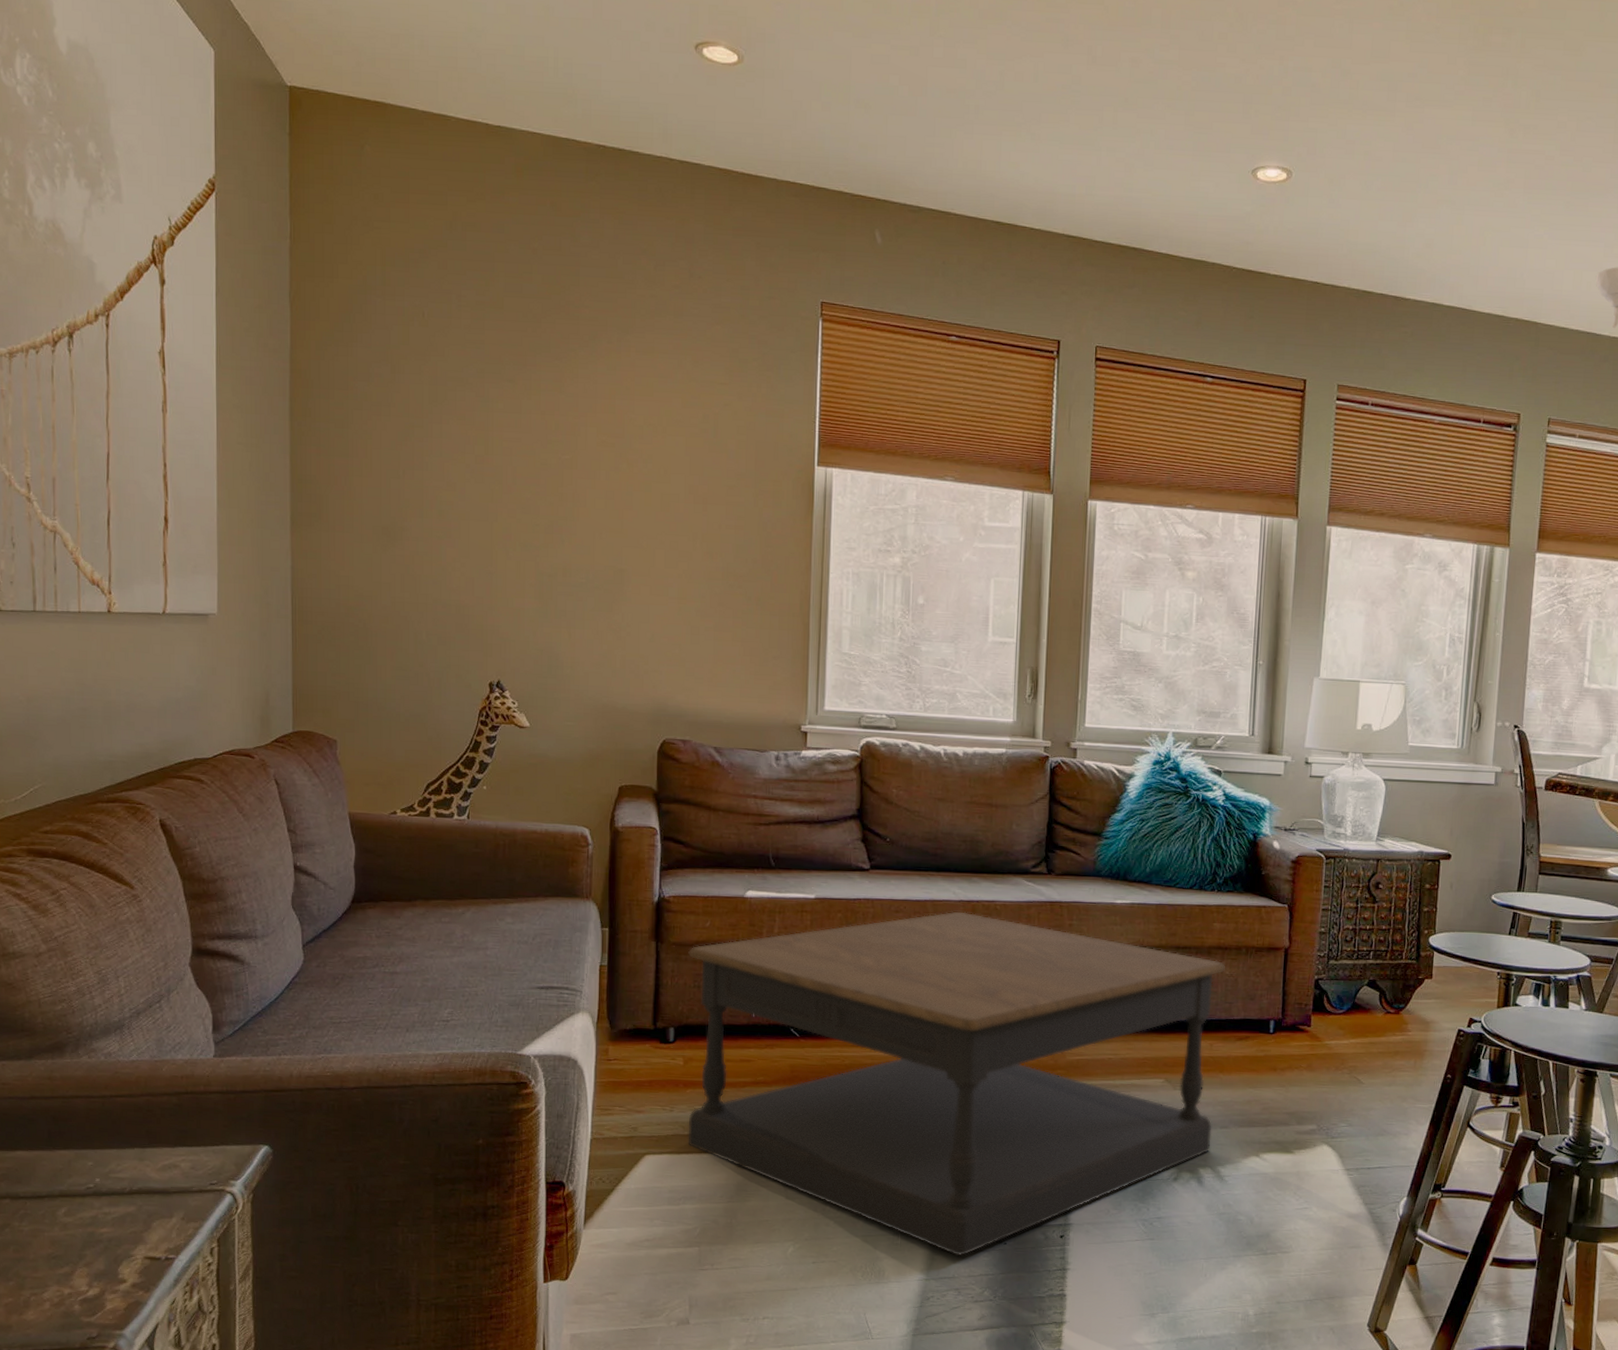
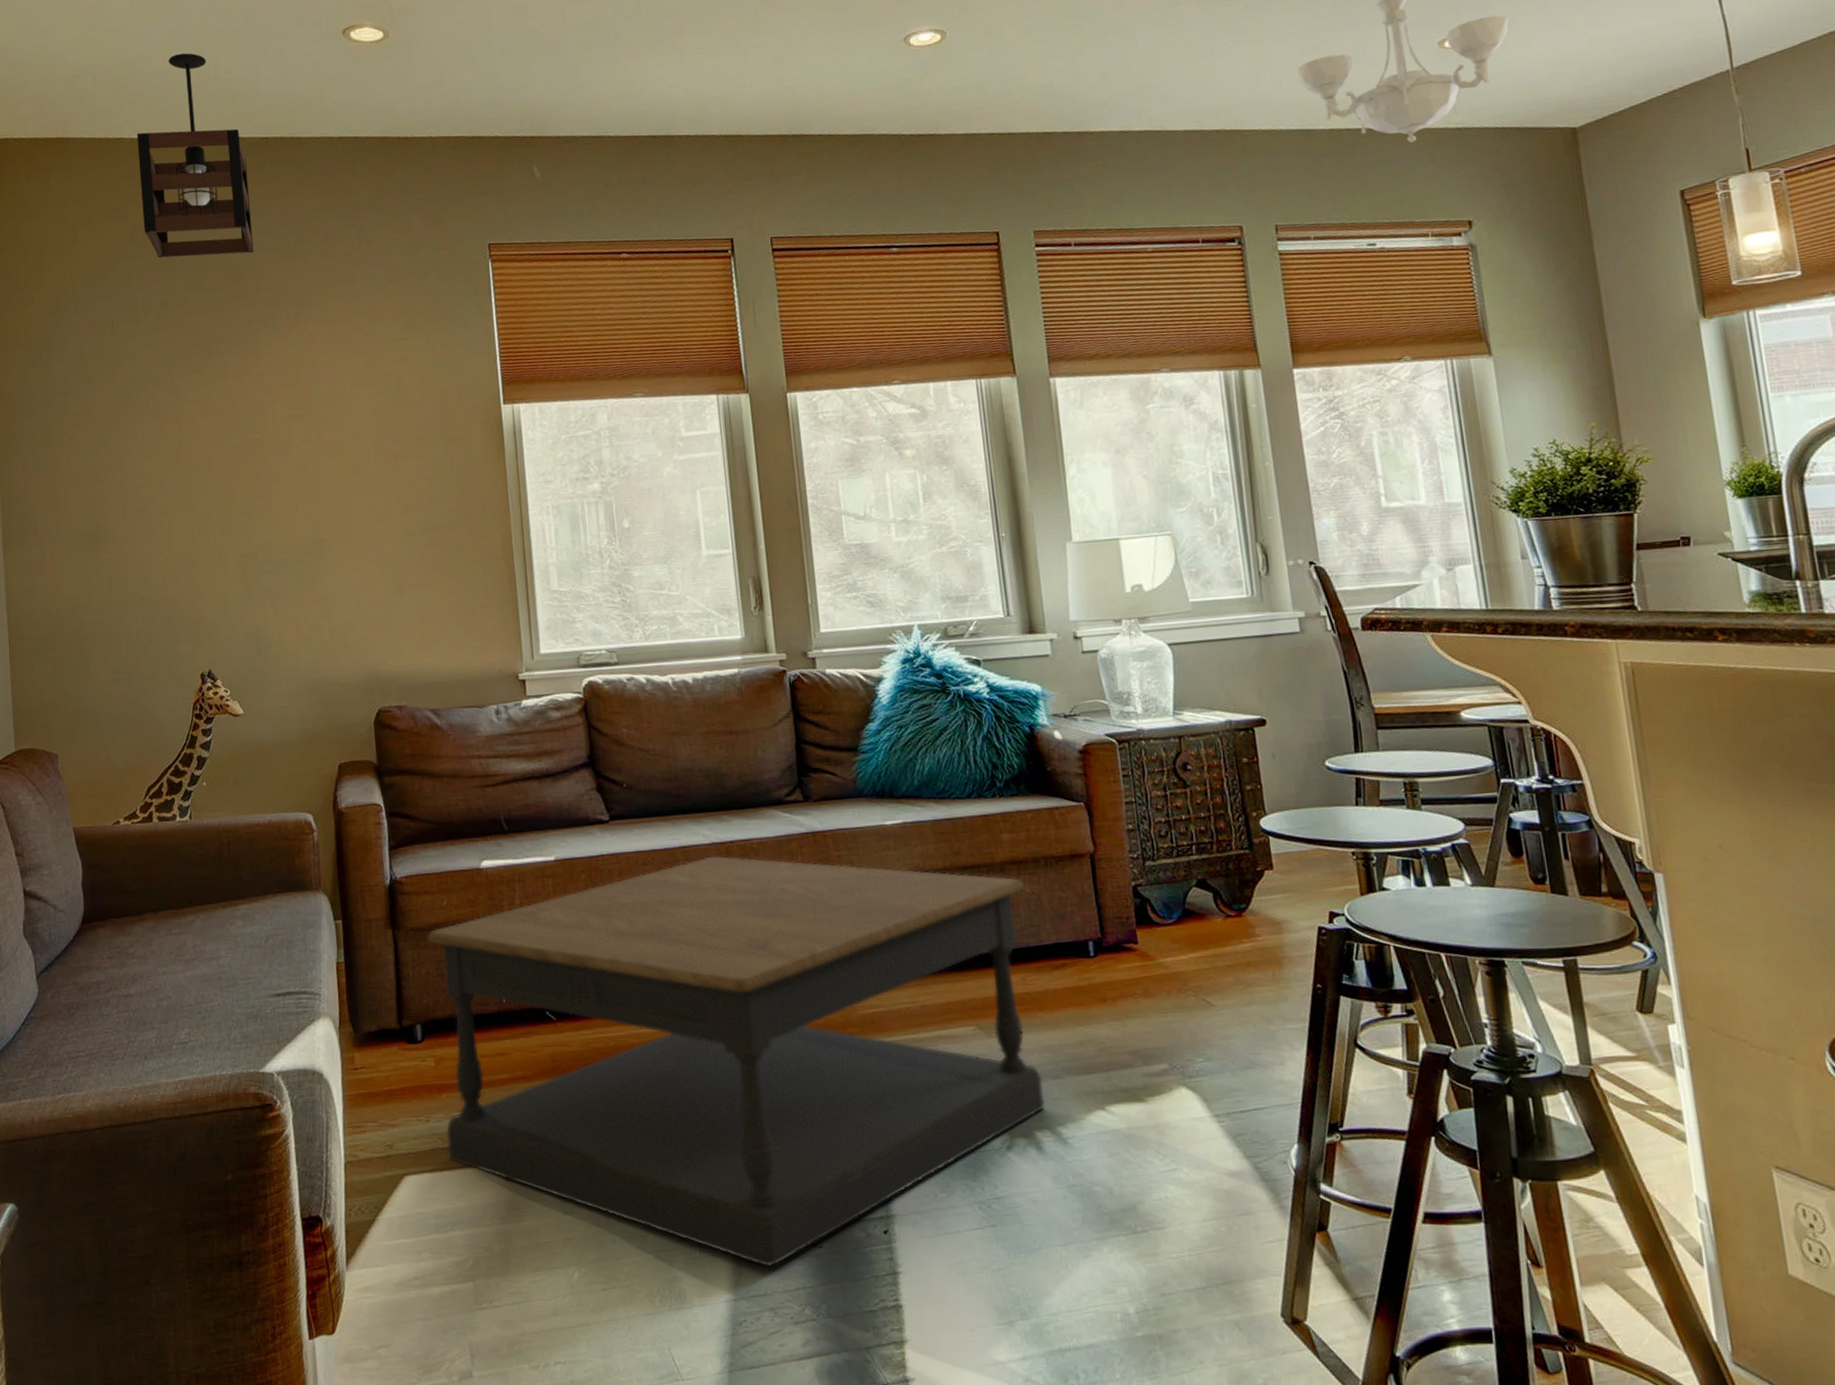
pendant light: none [463,33,581,267] -> present [136,53,254,258]

